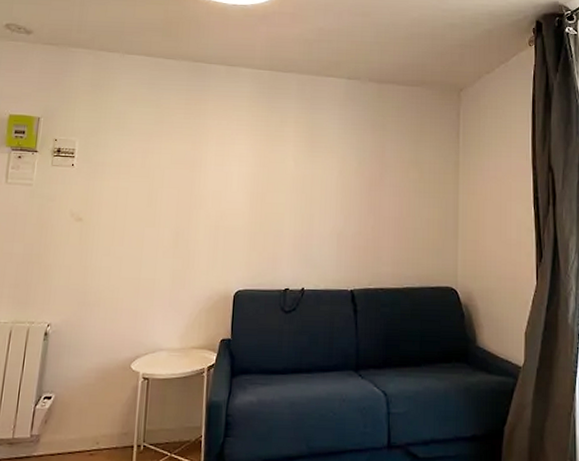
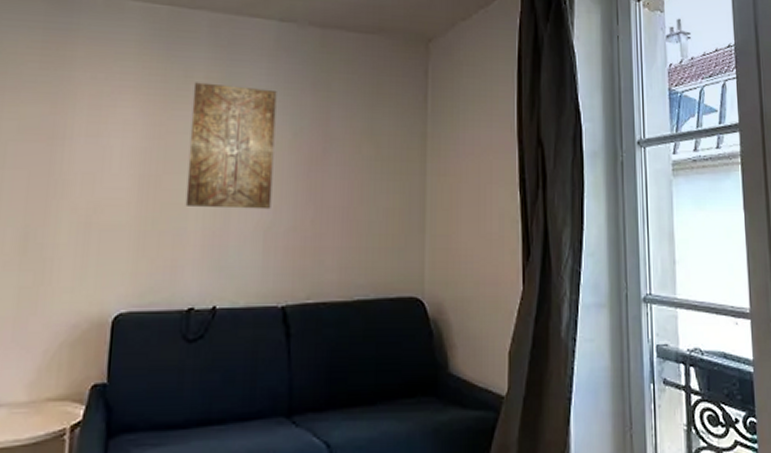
wall art: none [282,126,346,219] -> present [185,82,277,210]

